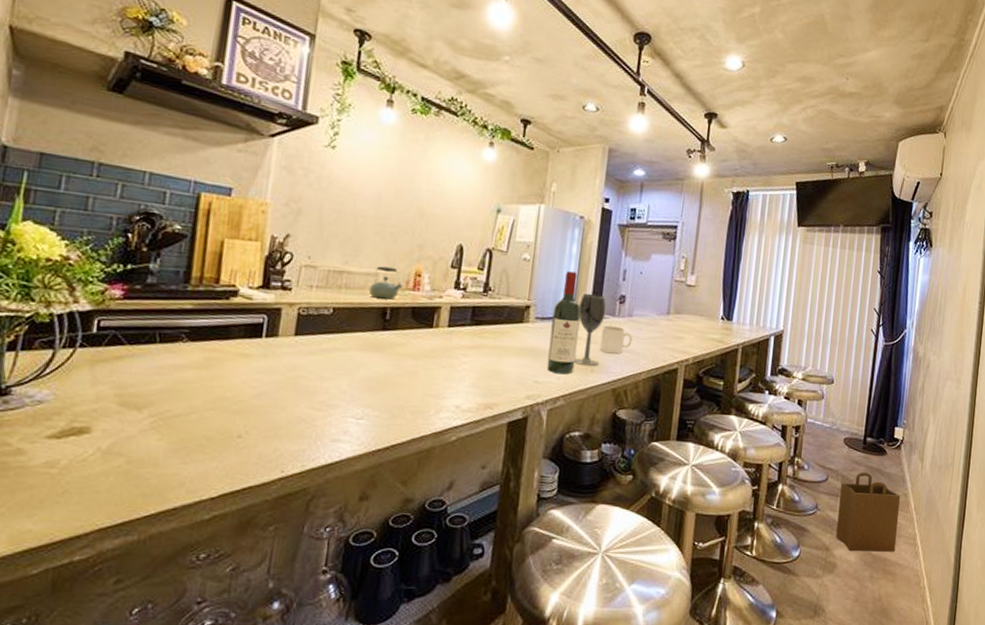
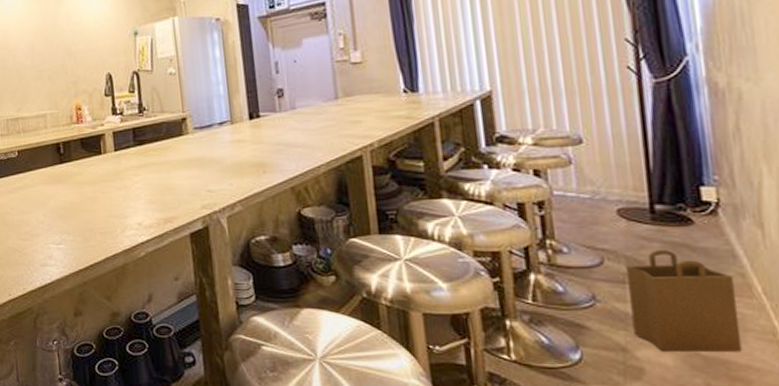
kettle: present [368,266,405,300] -> none [41,106,70,136]
wine bottle: present [546,271,581,375] -> none [209,75,245,180]
wine glass: present [574,293,607,367] -> none [234,93,271,169]
mug: present [600,325,633,355] -> none [264,122,302,153]

